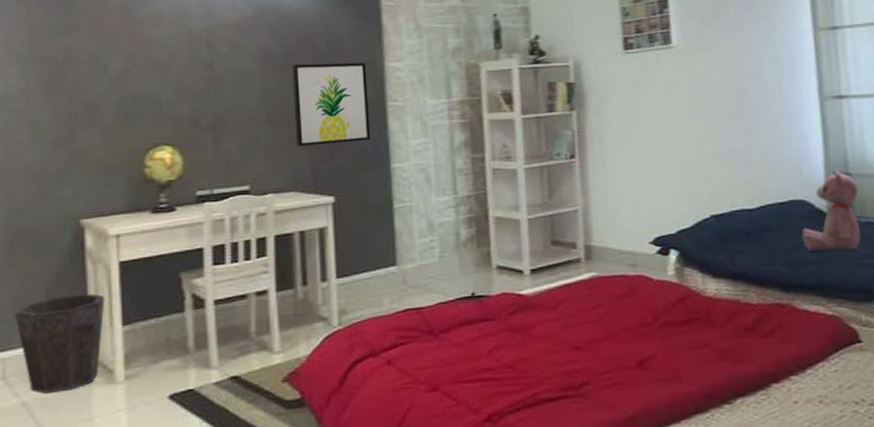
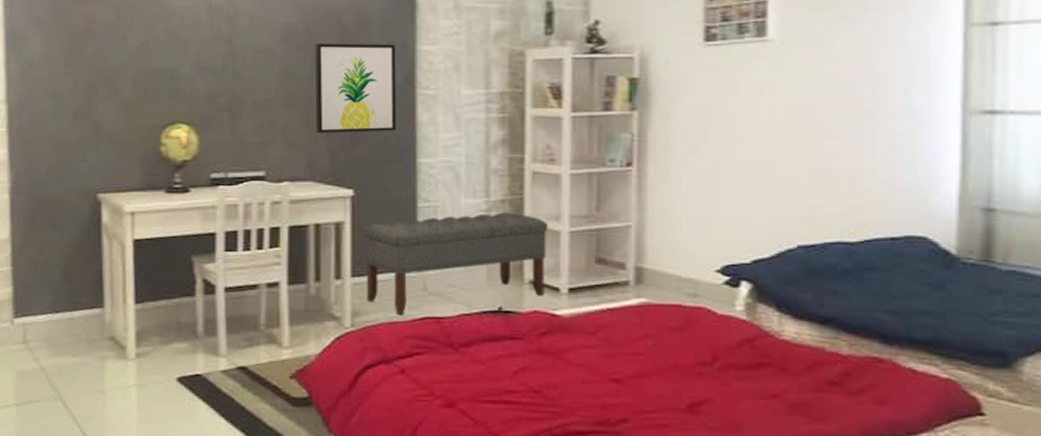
waste bin: present [14,293,105,393] -> none [35,268,119,362]
bench: none [344,206,510,309] -> present [362,212,548,315]
teddy bear: present [801,170,861,251] -> none [917,203,1003,303]

